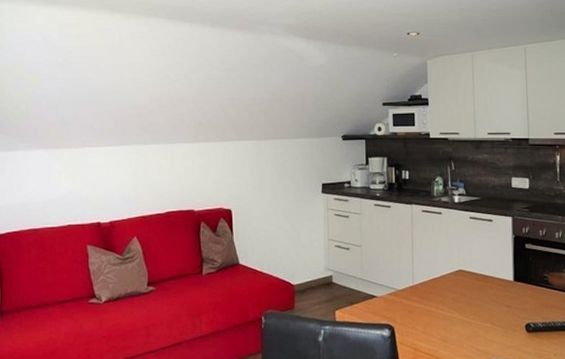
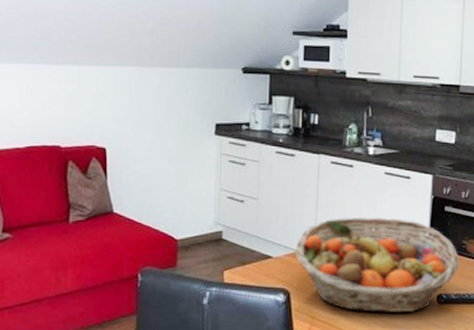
fruit basket: none [396,256,543,343] -> present [295,217,459,313]

